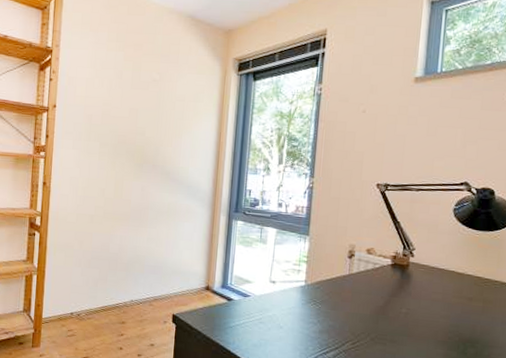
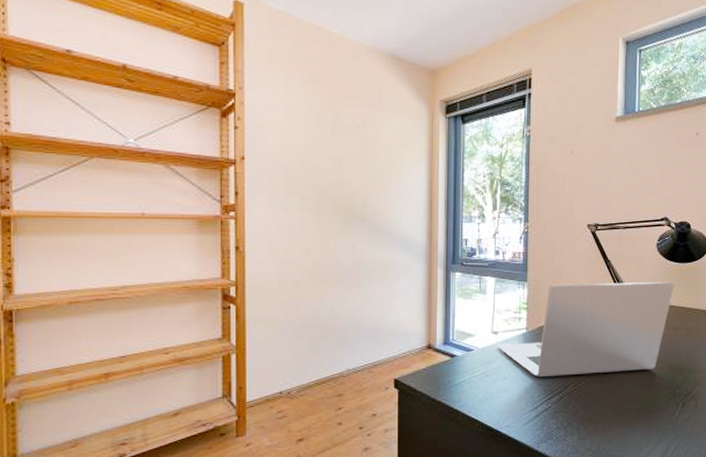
laptop: none [273,241,472,338] -> present [496,281,674,378]

